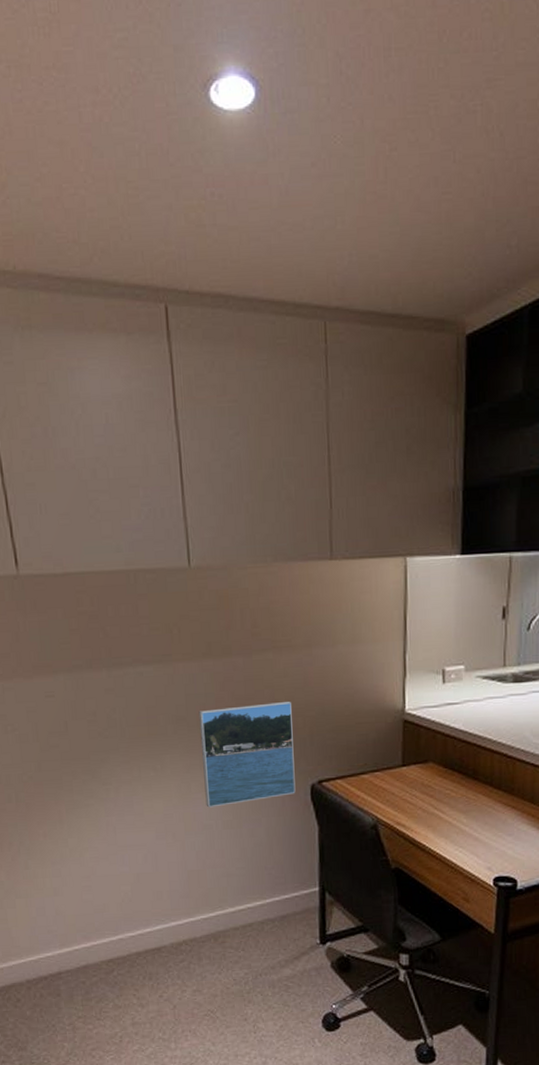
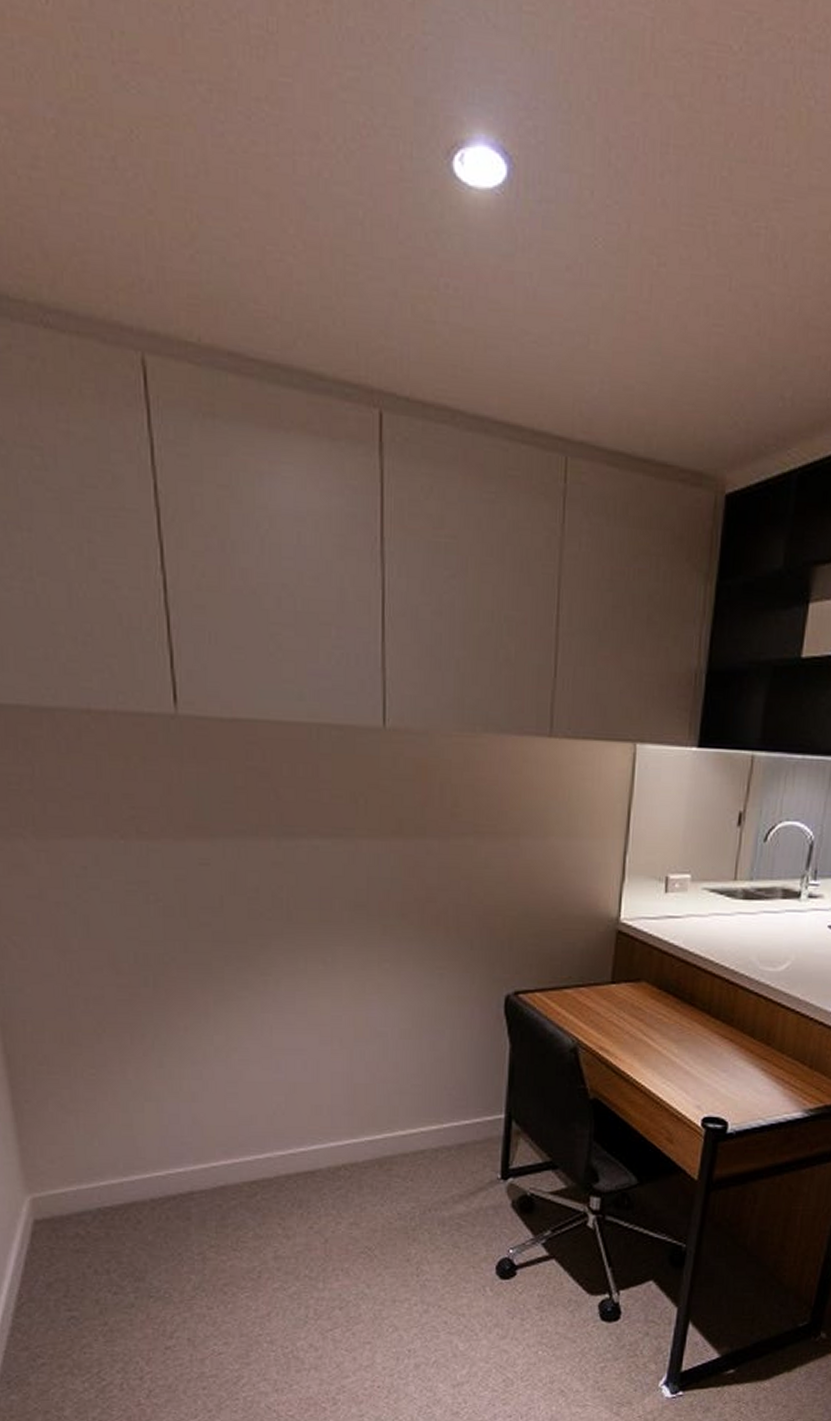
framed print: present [198,702,296,808] -> none [381,896,491,1012]

